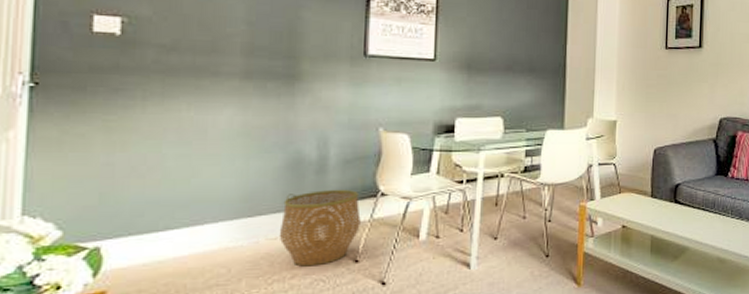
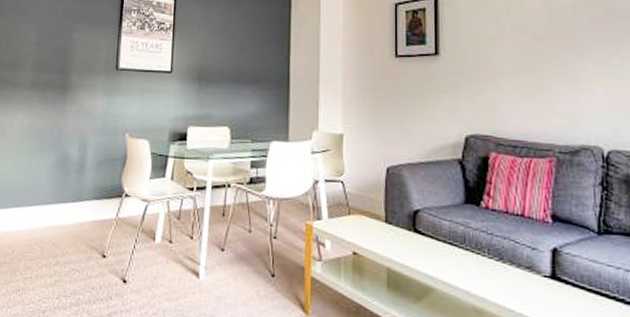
basket: present [279,190,361,267] -> none [48,187,109,257]

